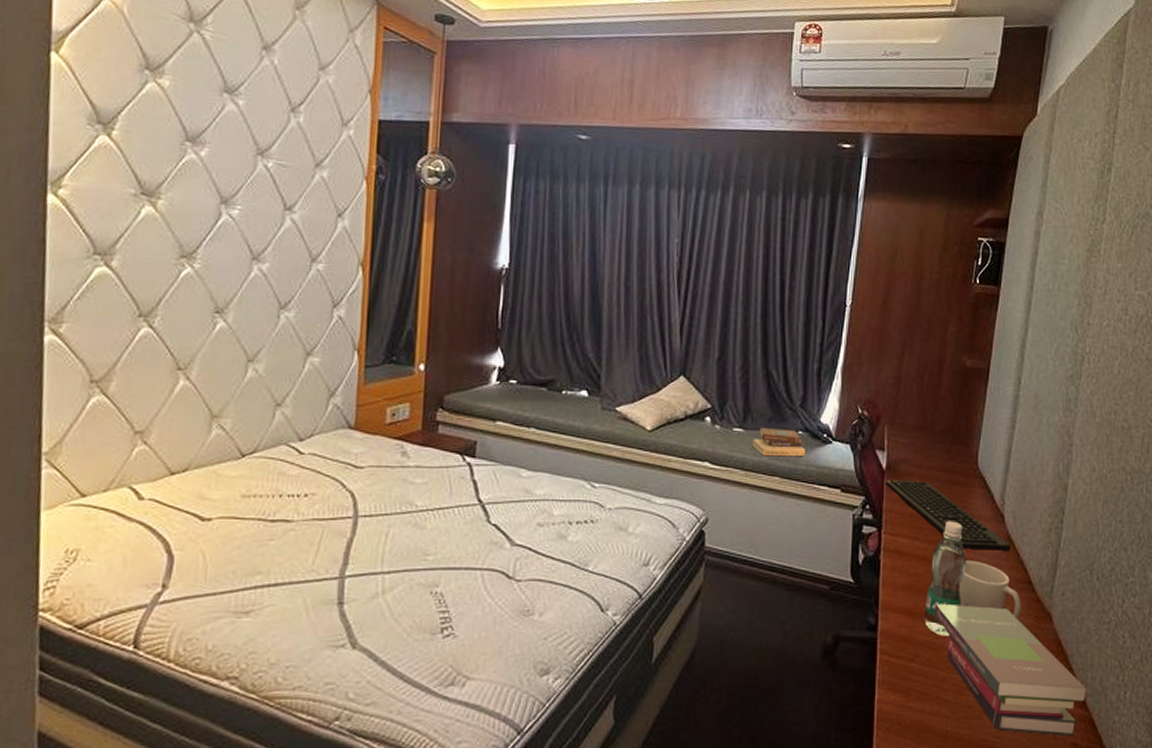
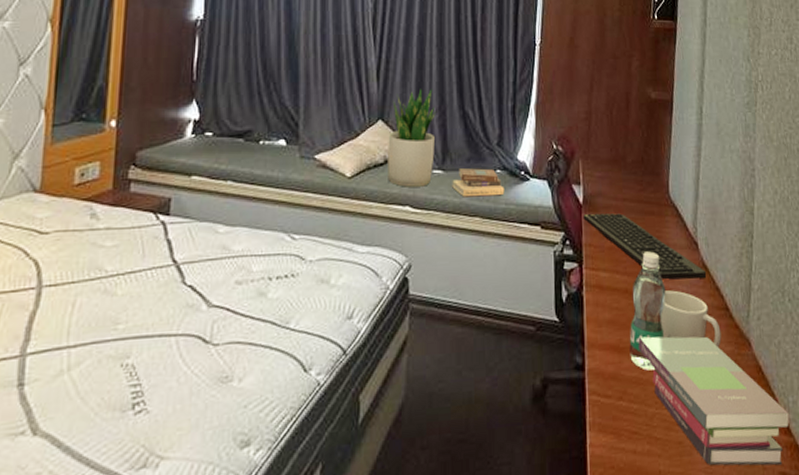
planter: none [688,347,740,444] -> present [388,89,437,187]

